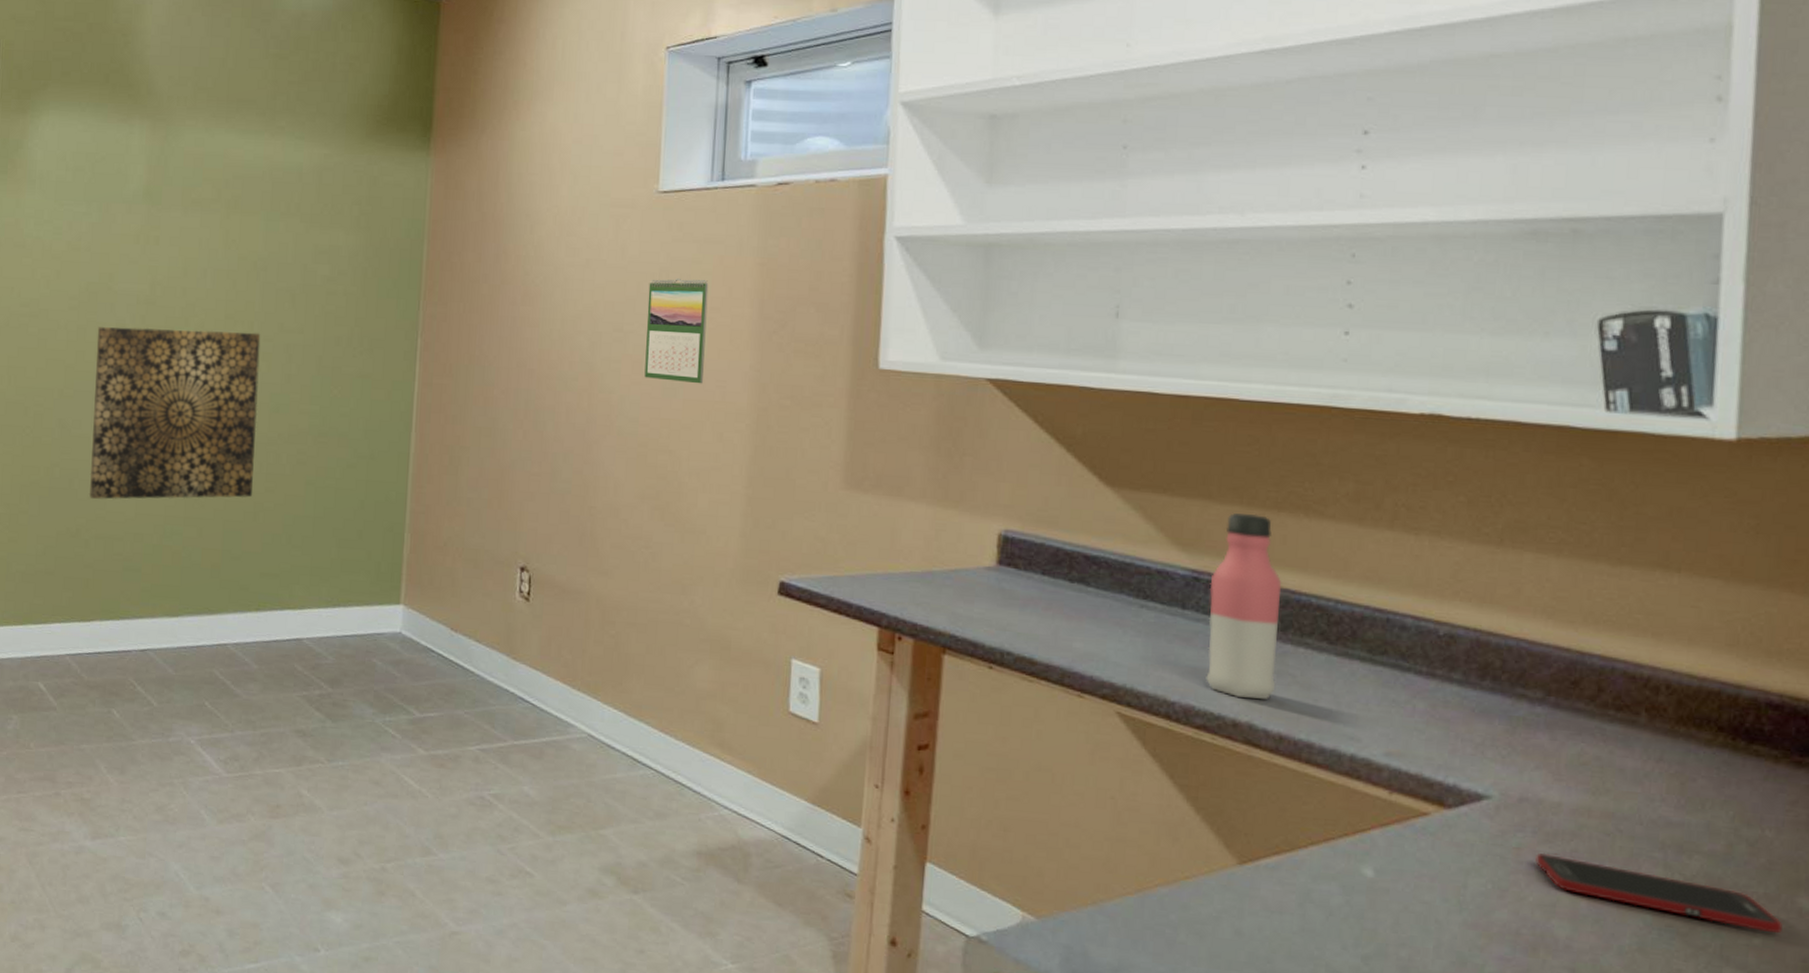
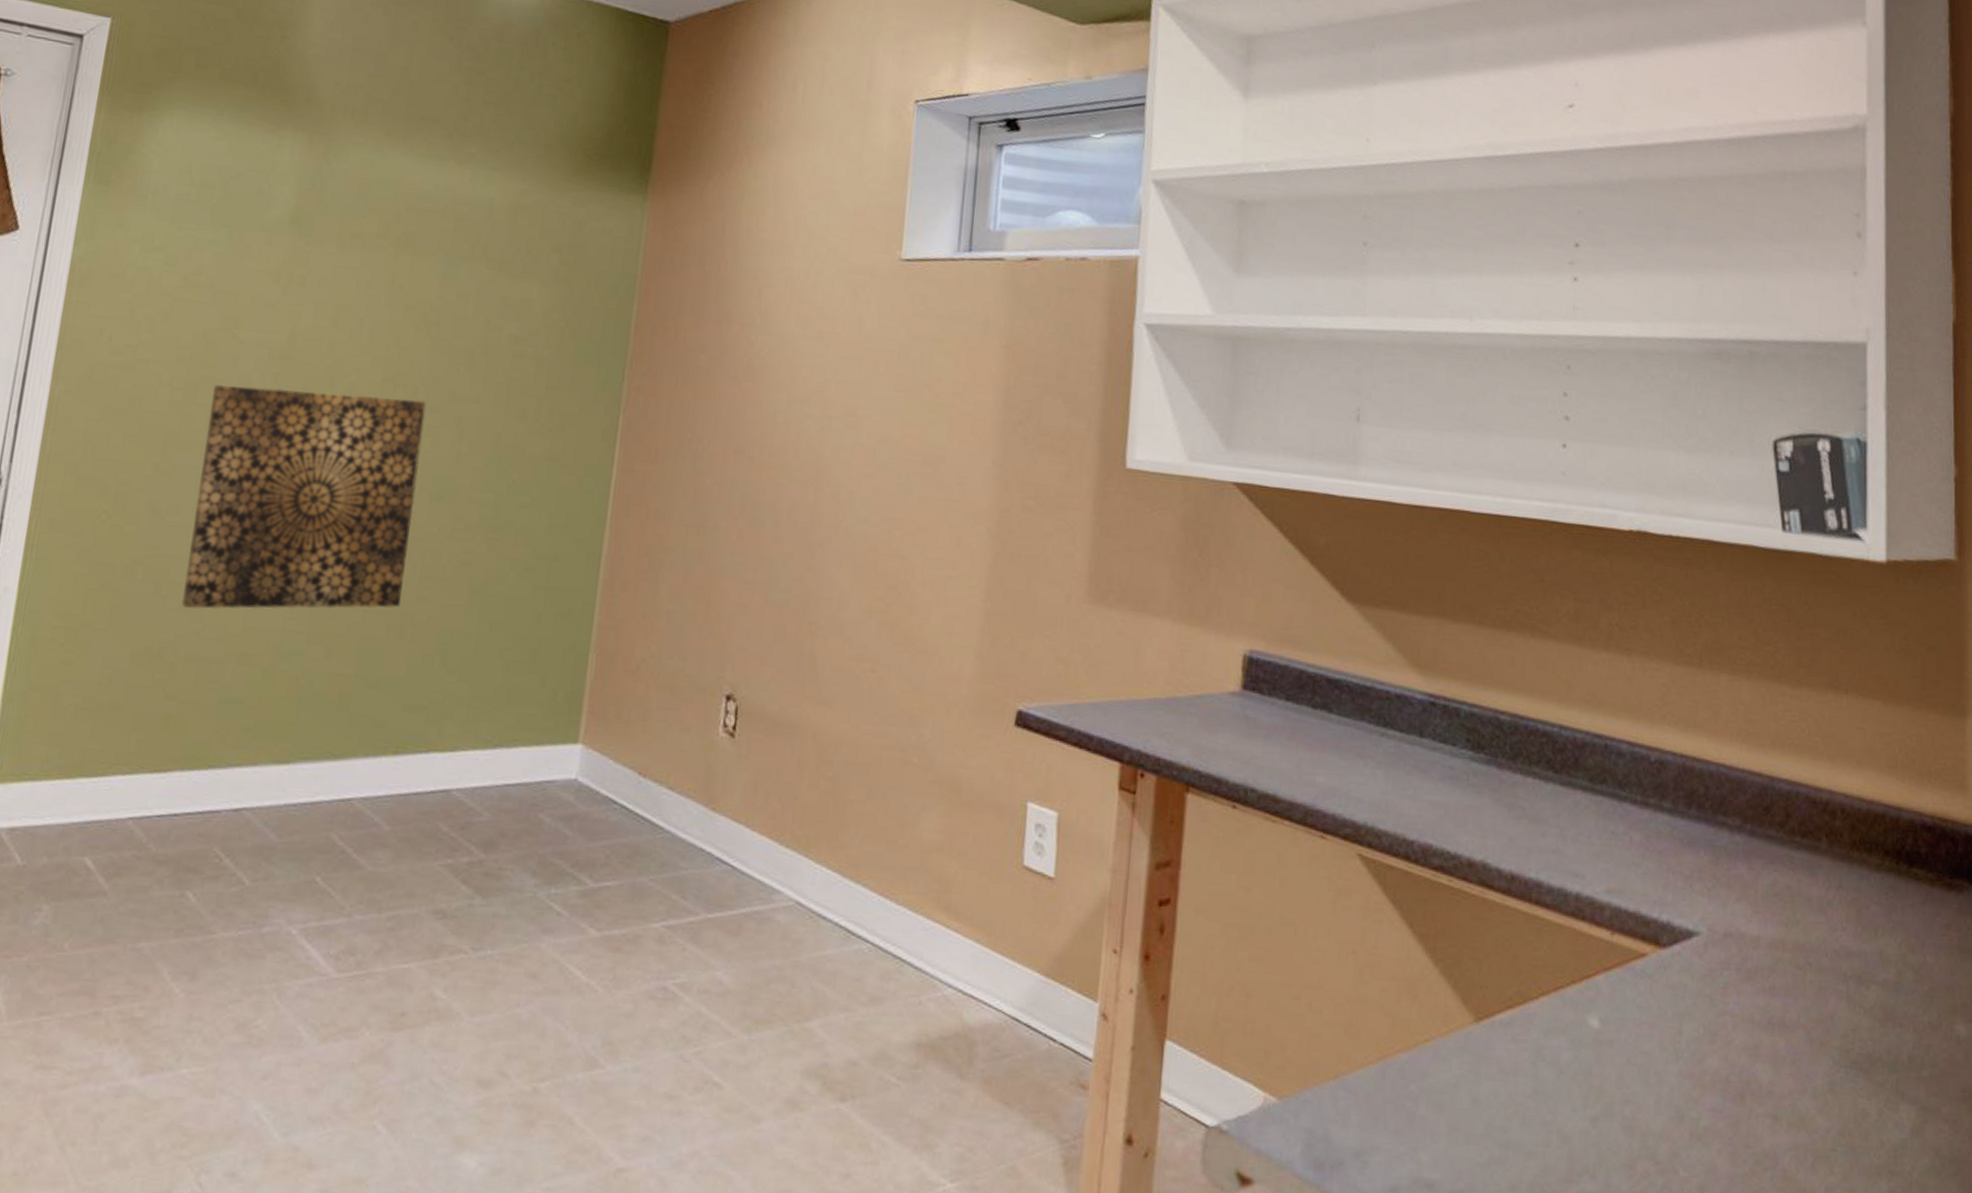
calendar: present [644,277,709,384] -> none [877,357,952,480]
water bottle: present [1206,513,1282,699] -> none [1442,632,1512,835]
cell phone: present [1535,852,1782,934] -> none [1740,991,1945,1064]

